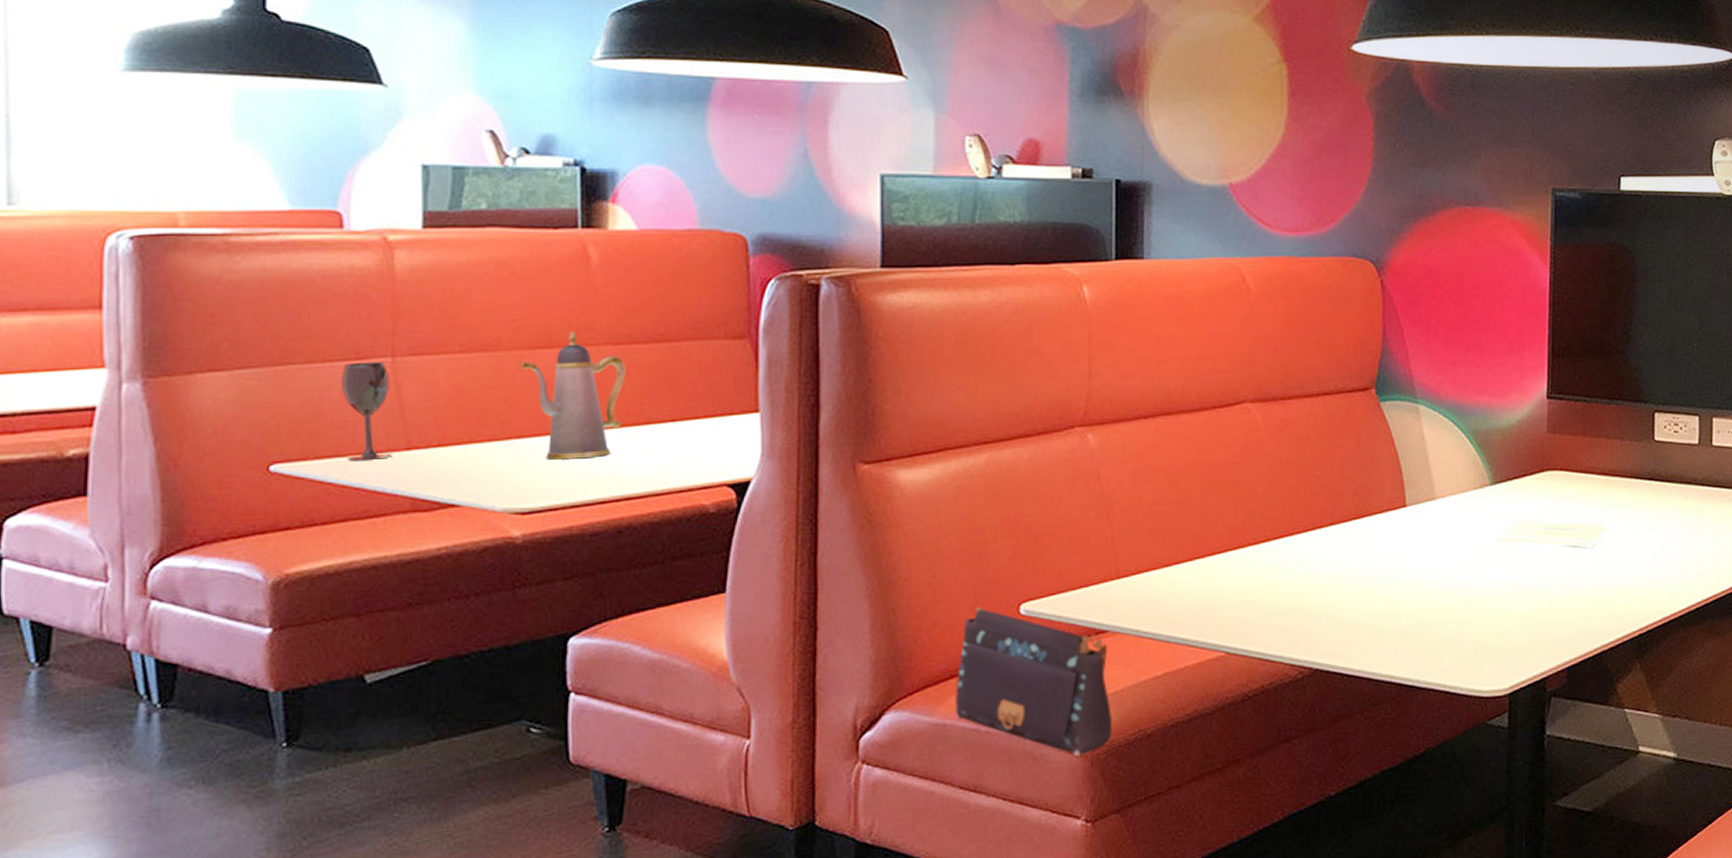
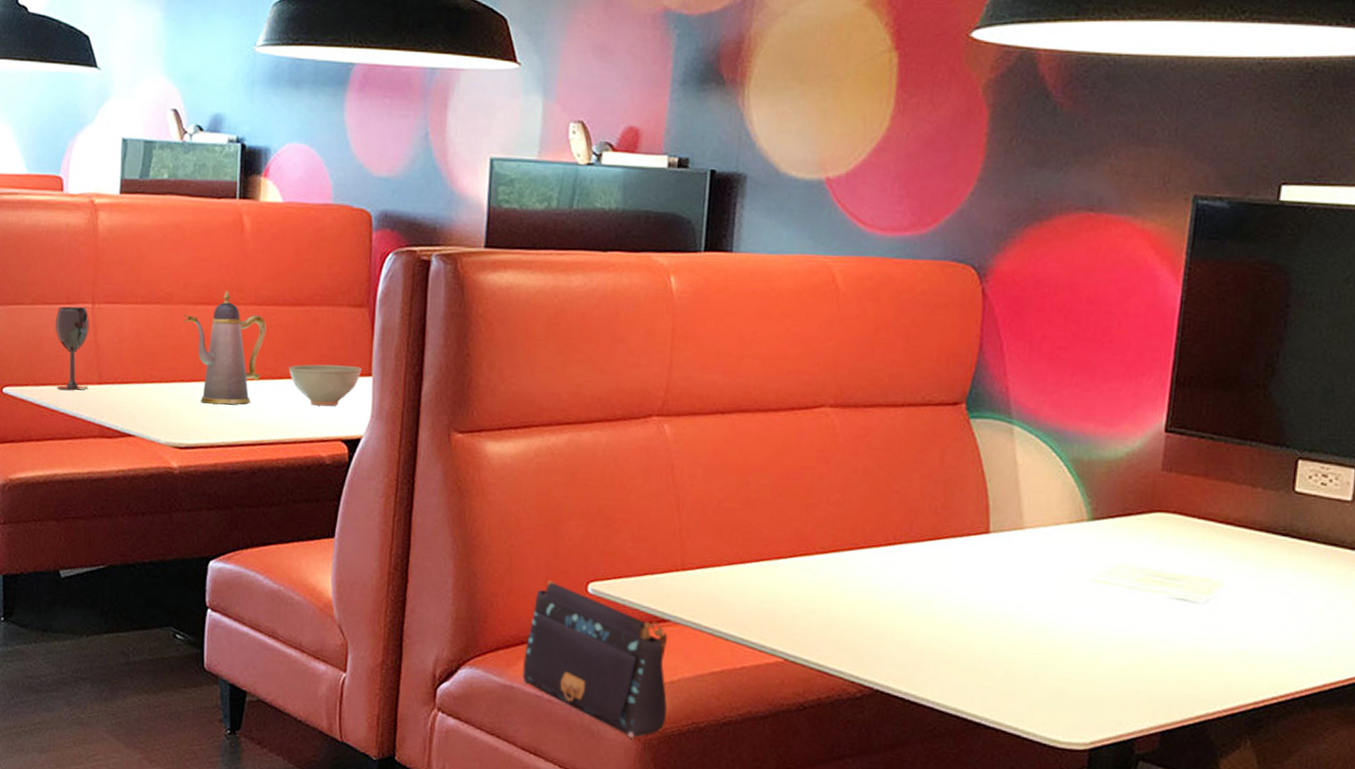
bowl: none [656,403,746,450] -> present [288,364,362,407]

